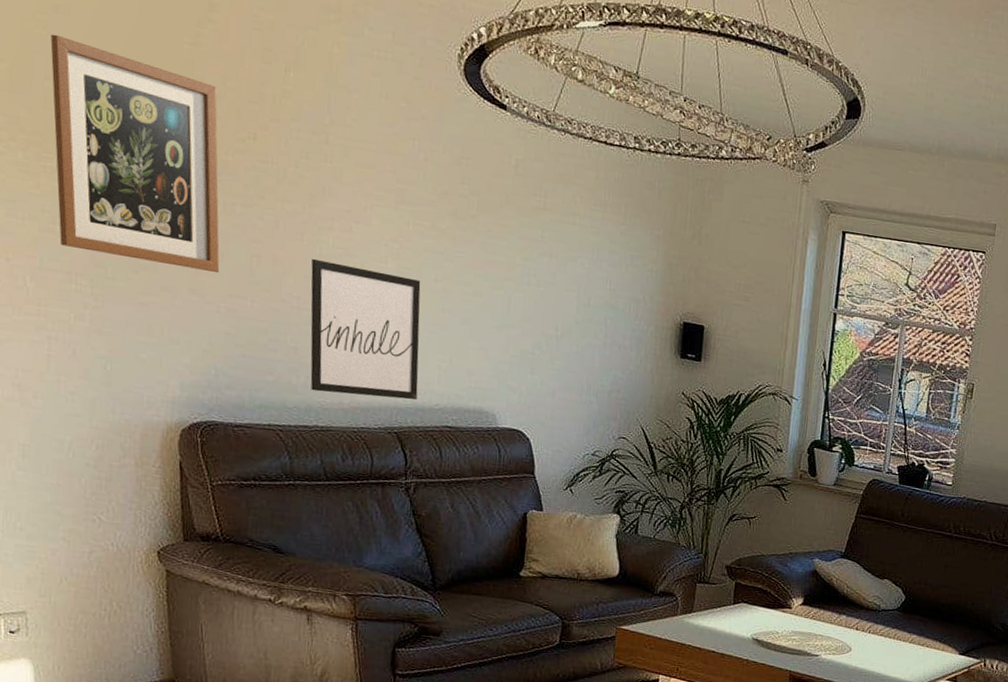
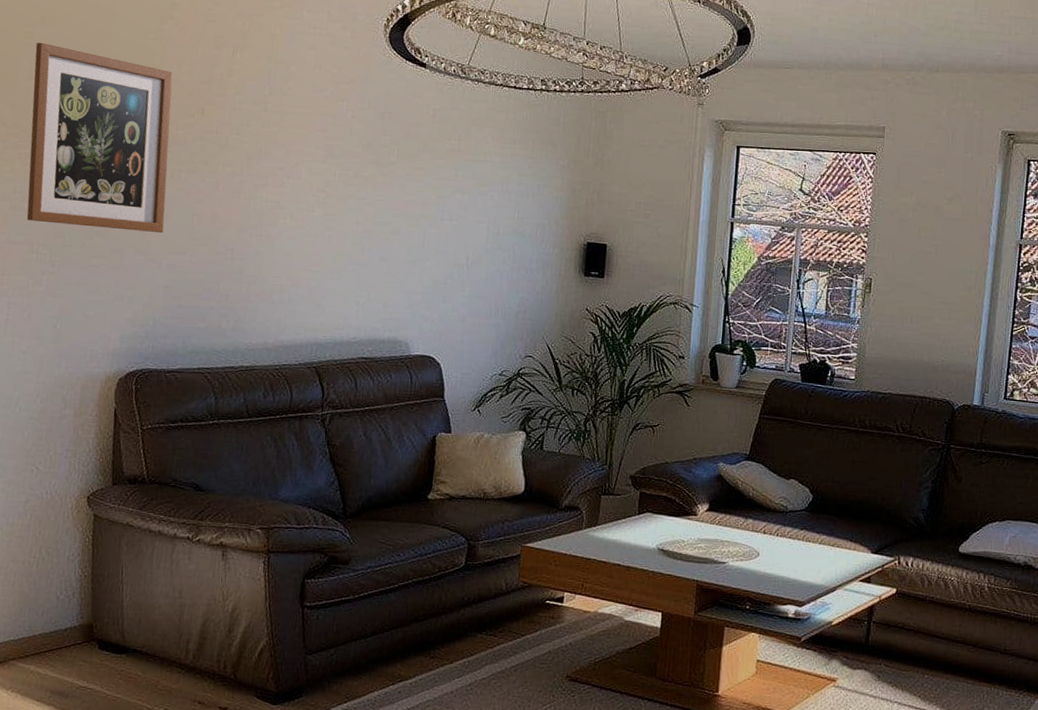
wall art: present [310,258,421,400] -> none [239,213,344,335]

